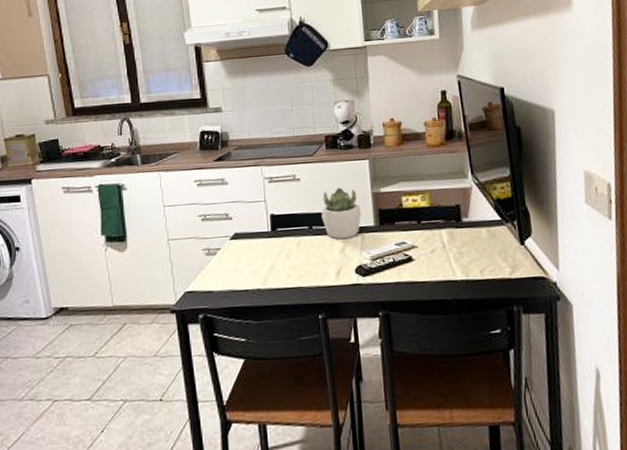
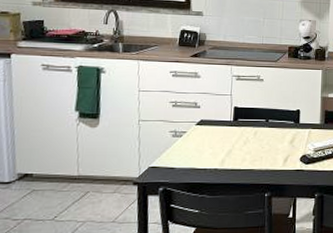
succulent plant: present [321,187,362,240] -> none [277,90,311,133]

